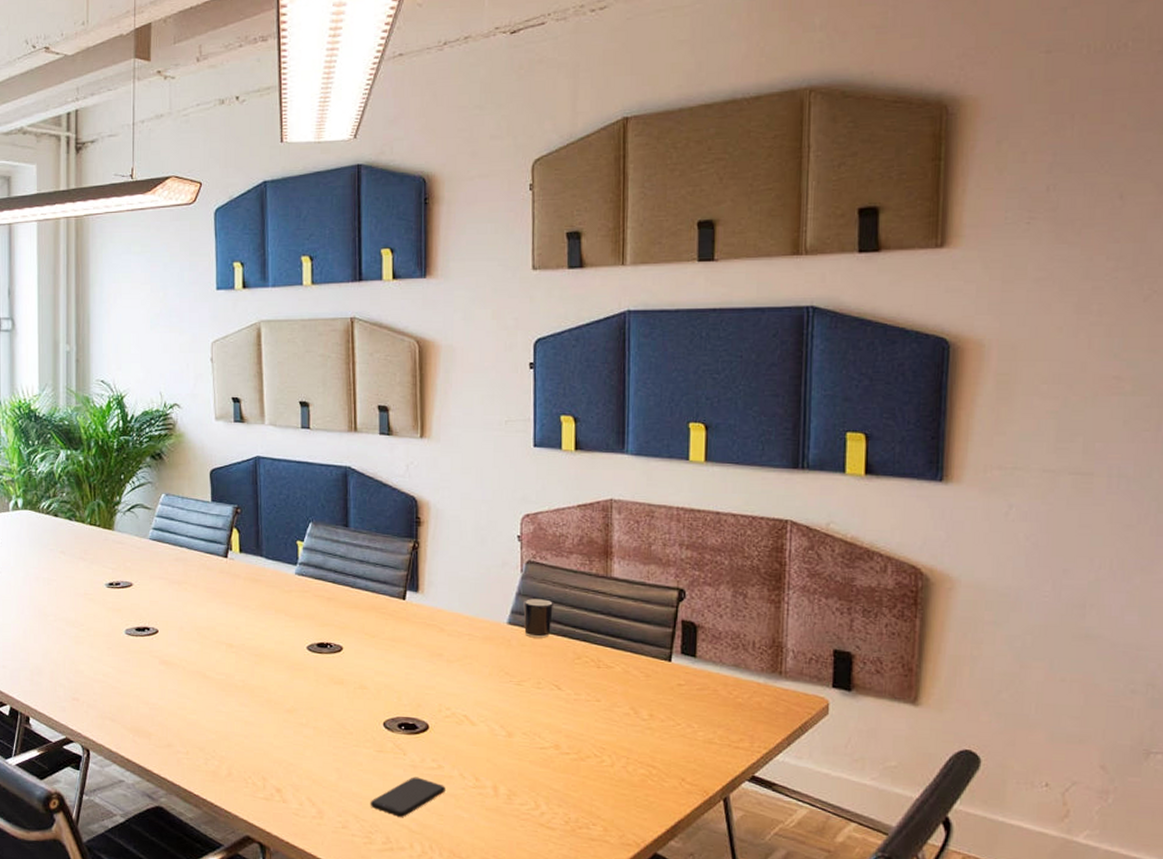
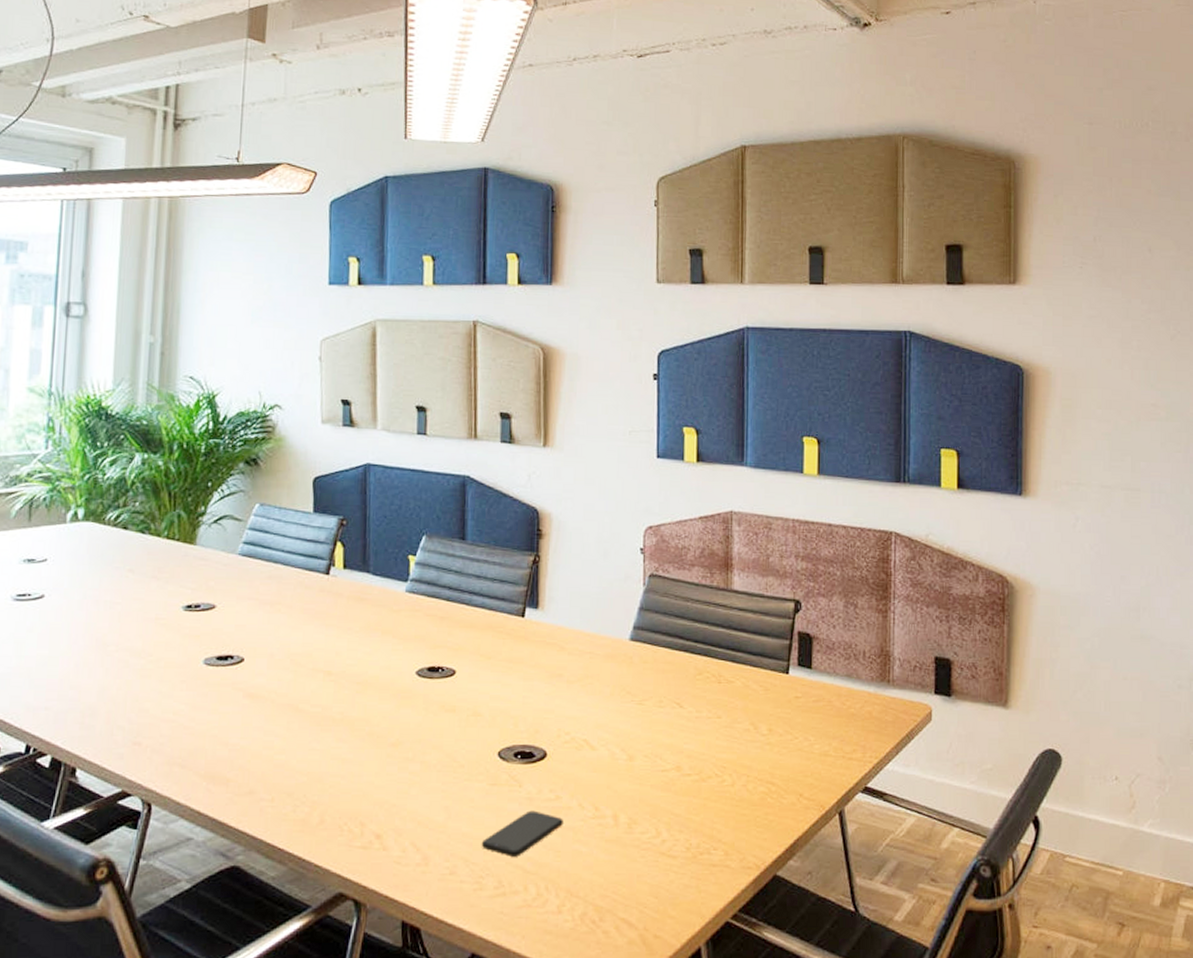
mug: present [523,599,553,638] -> none [645,613,675,654]

